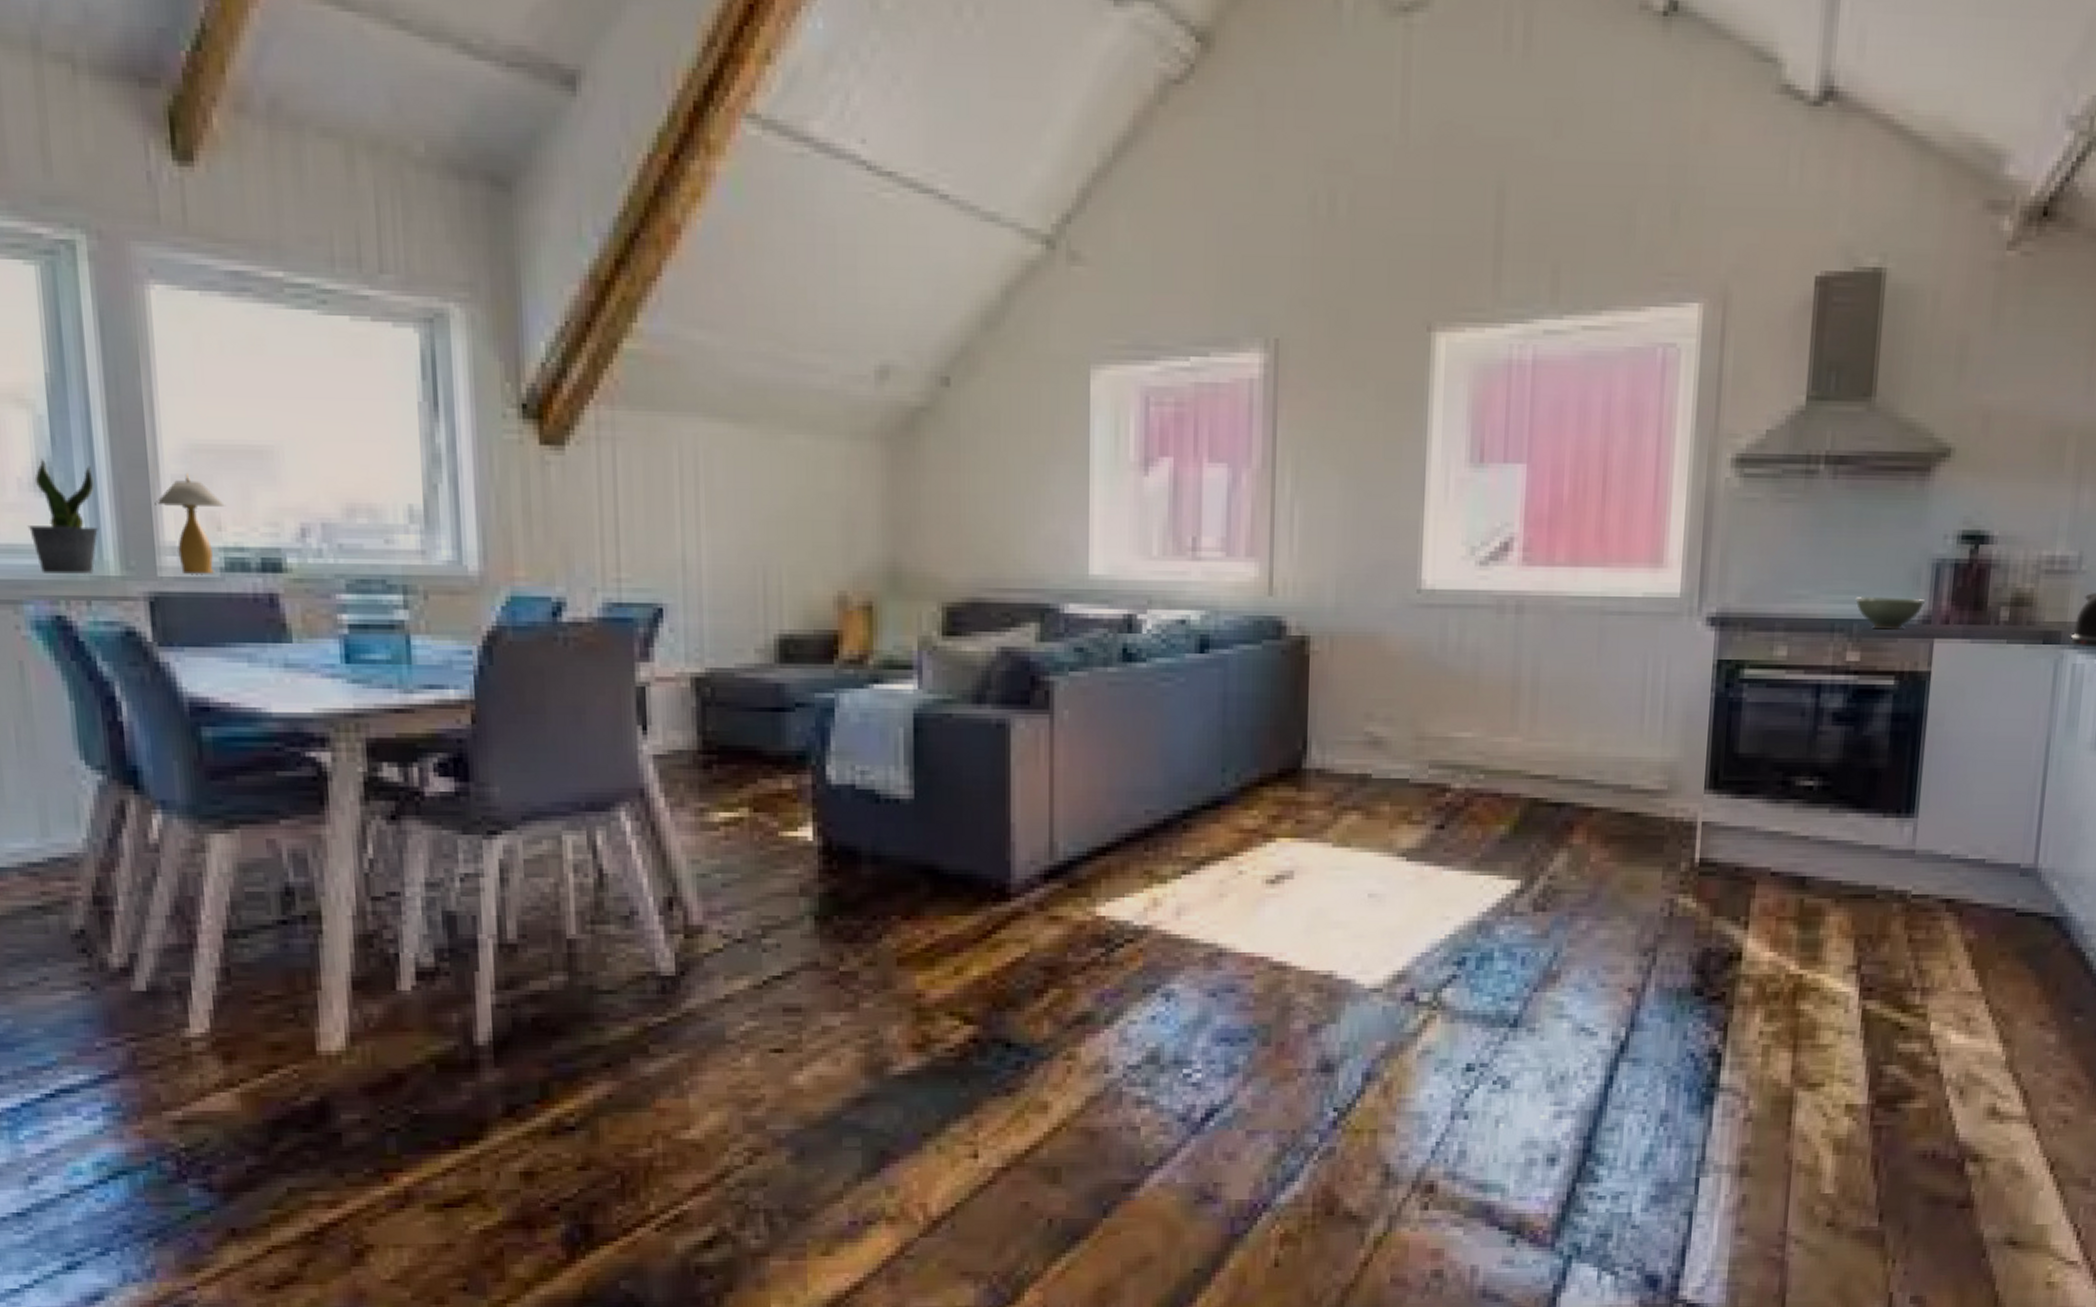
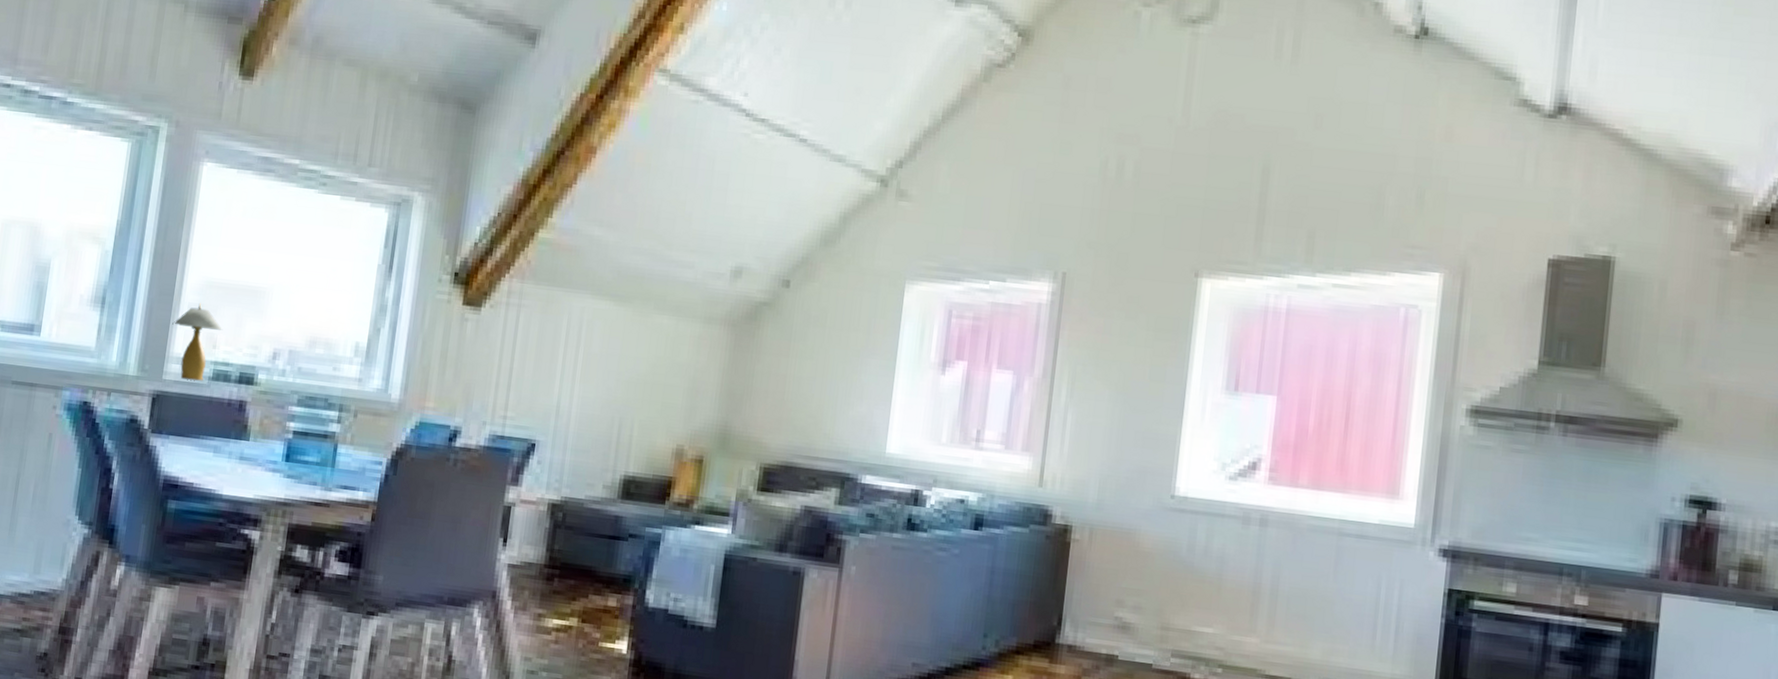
potted plant: present [27,459,98,575] -> none [79,282,134,373]
bowl: present [1855,596,1925,631] -> none [1584,545,1653,582]

